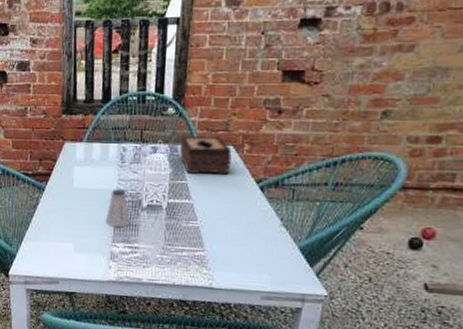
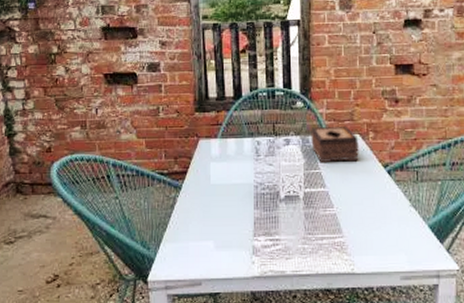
saltshaker: present [105,189,131,228] -> none [244,182,270,221]

